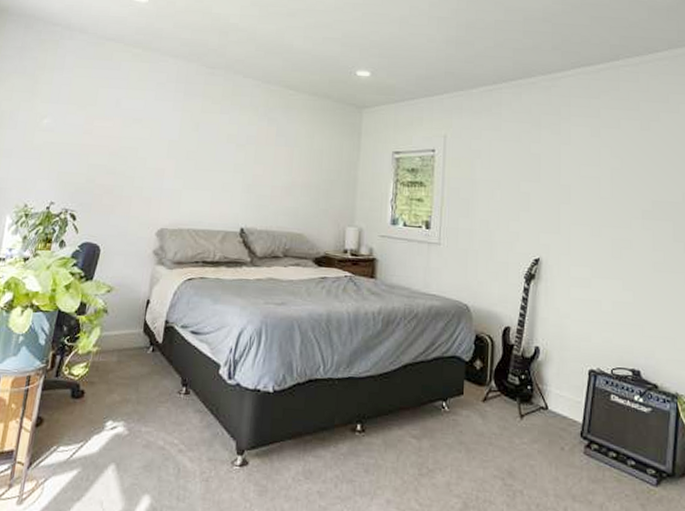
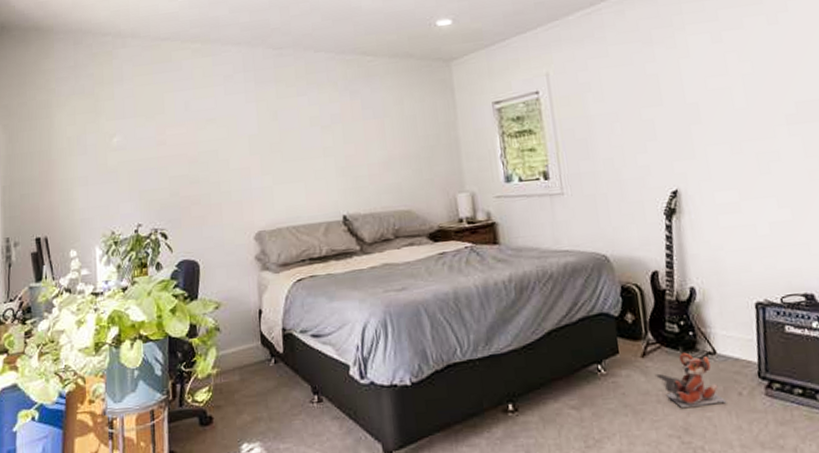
stuffed animal: none [498,403,550,455] -> present [667,352,727,407]

